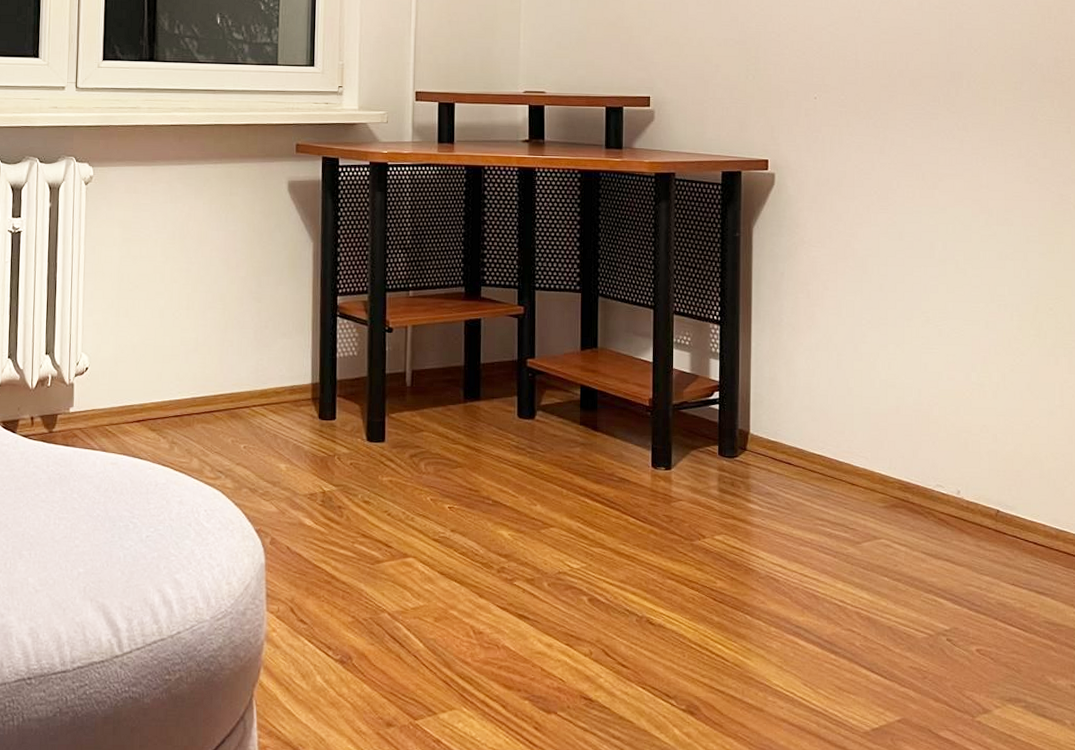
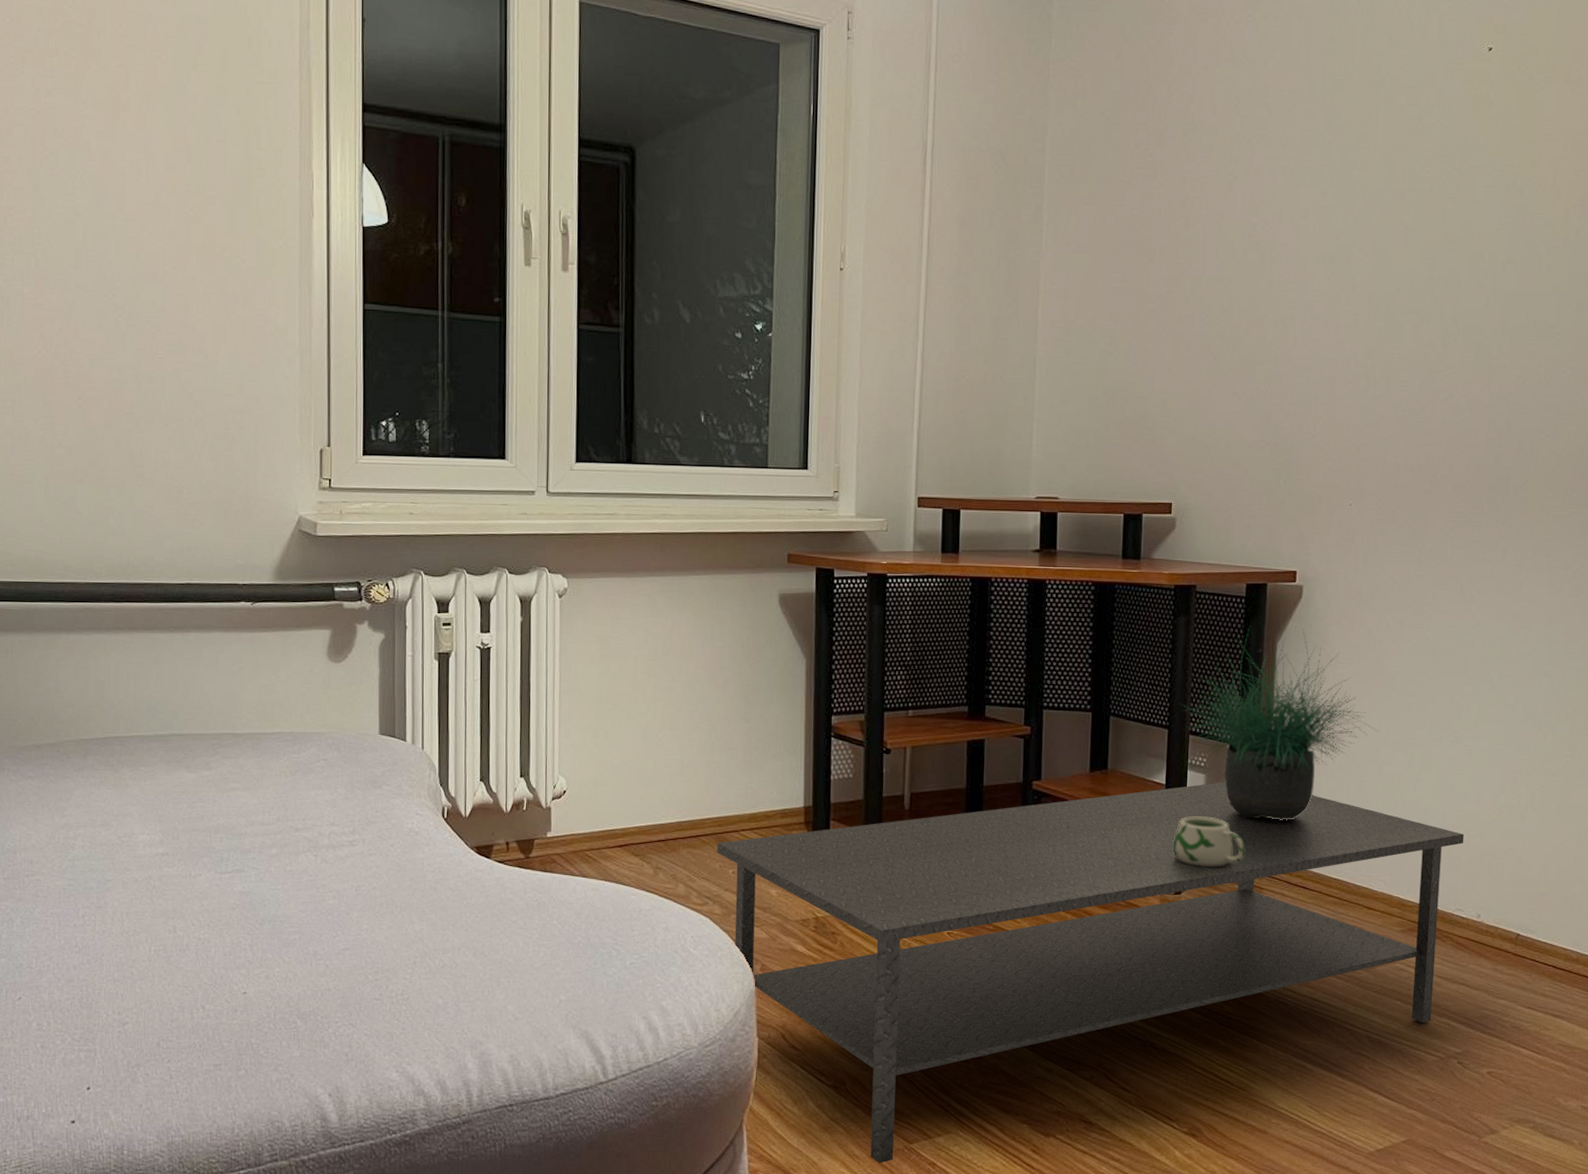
coffee table: none [229,360,940,741] -> present [717,782,1465,1164]
mug: none [663,393,731,442] -> present [1173,816,1245,866]
potted plant: none [665,211,853,398] -> present [1181,626,1379,820]

